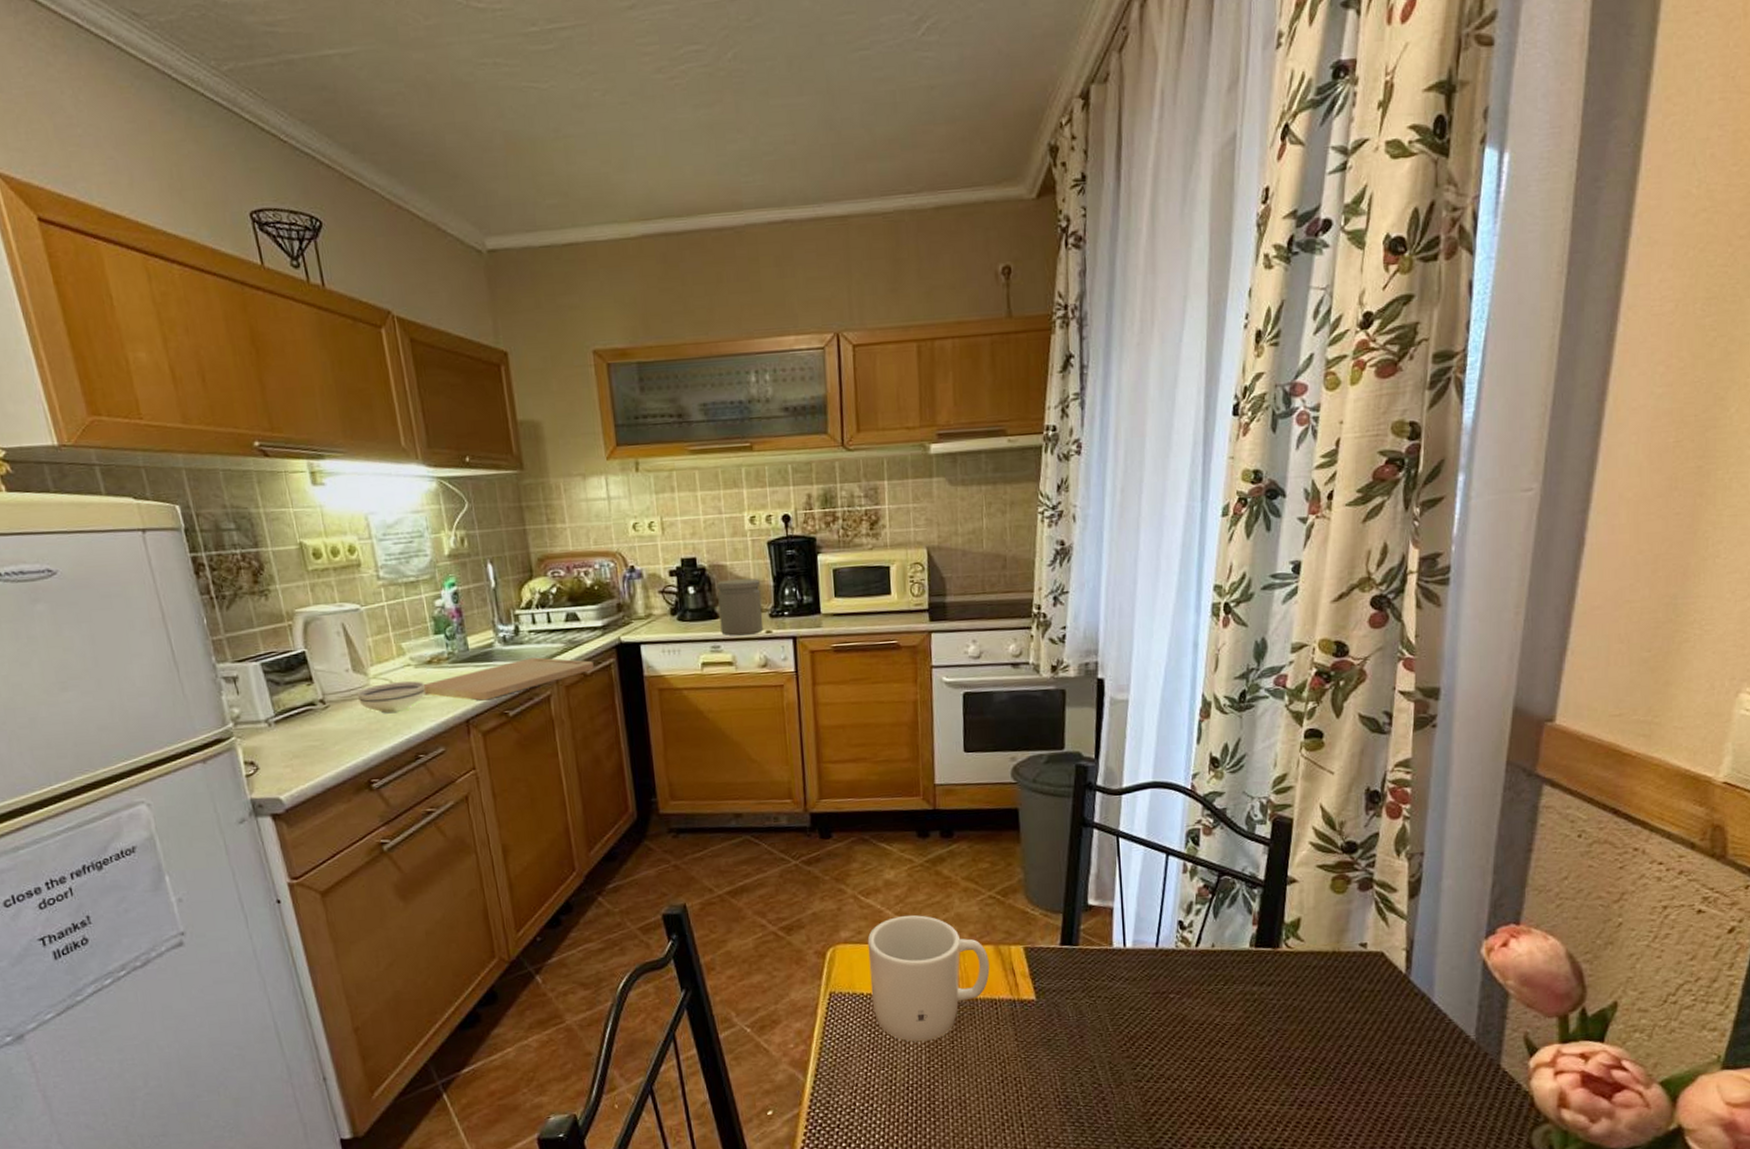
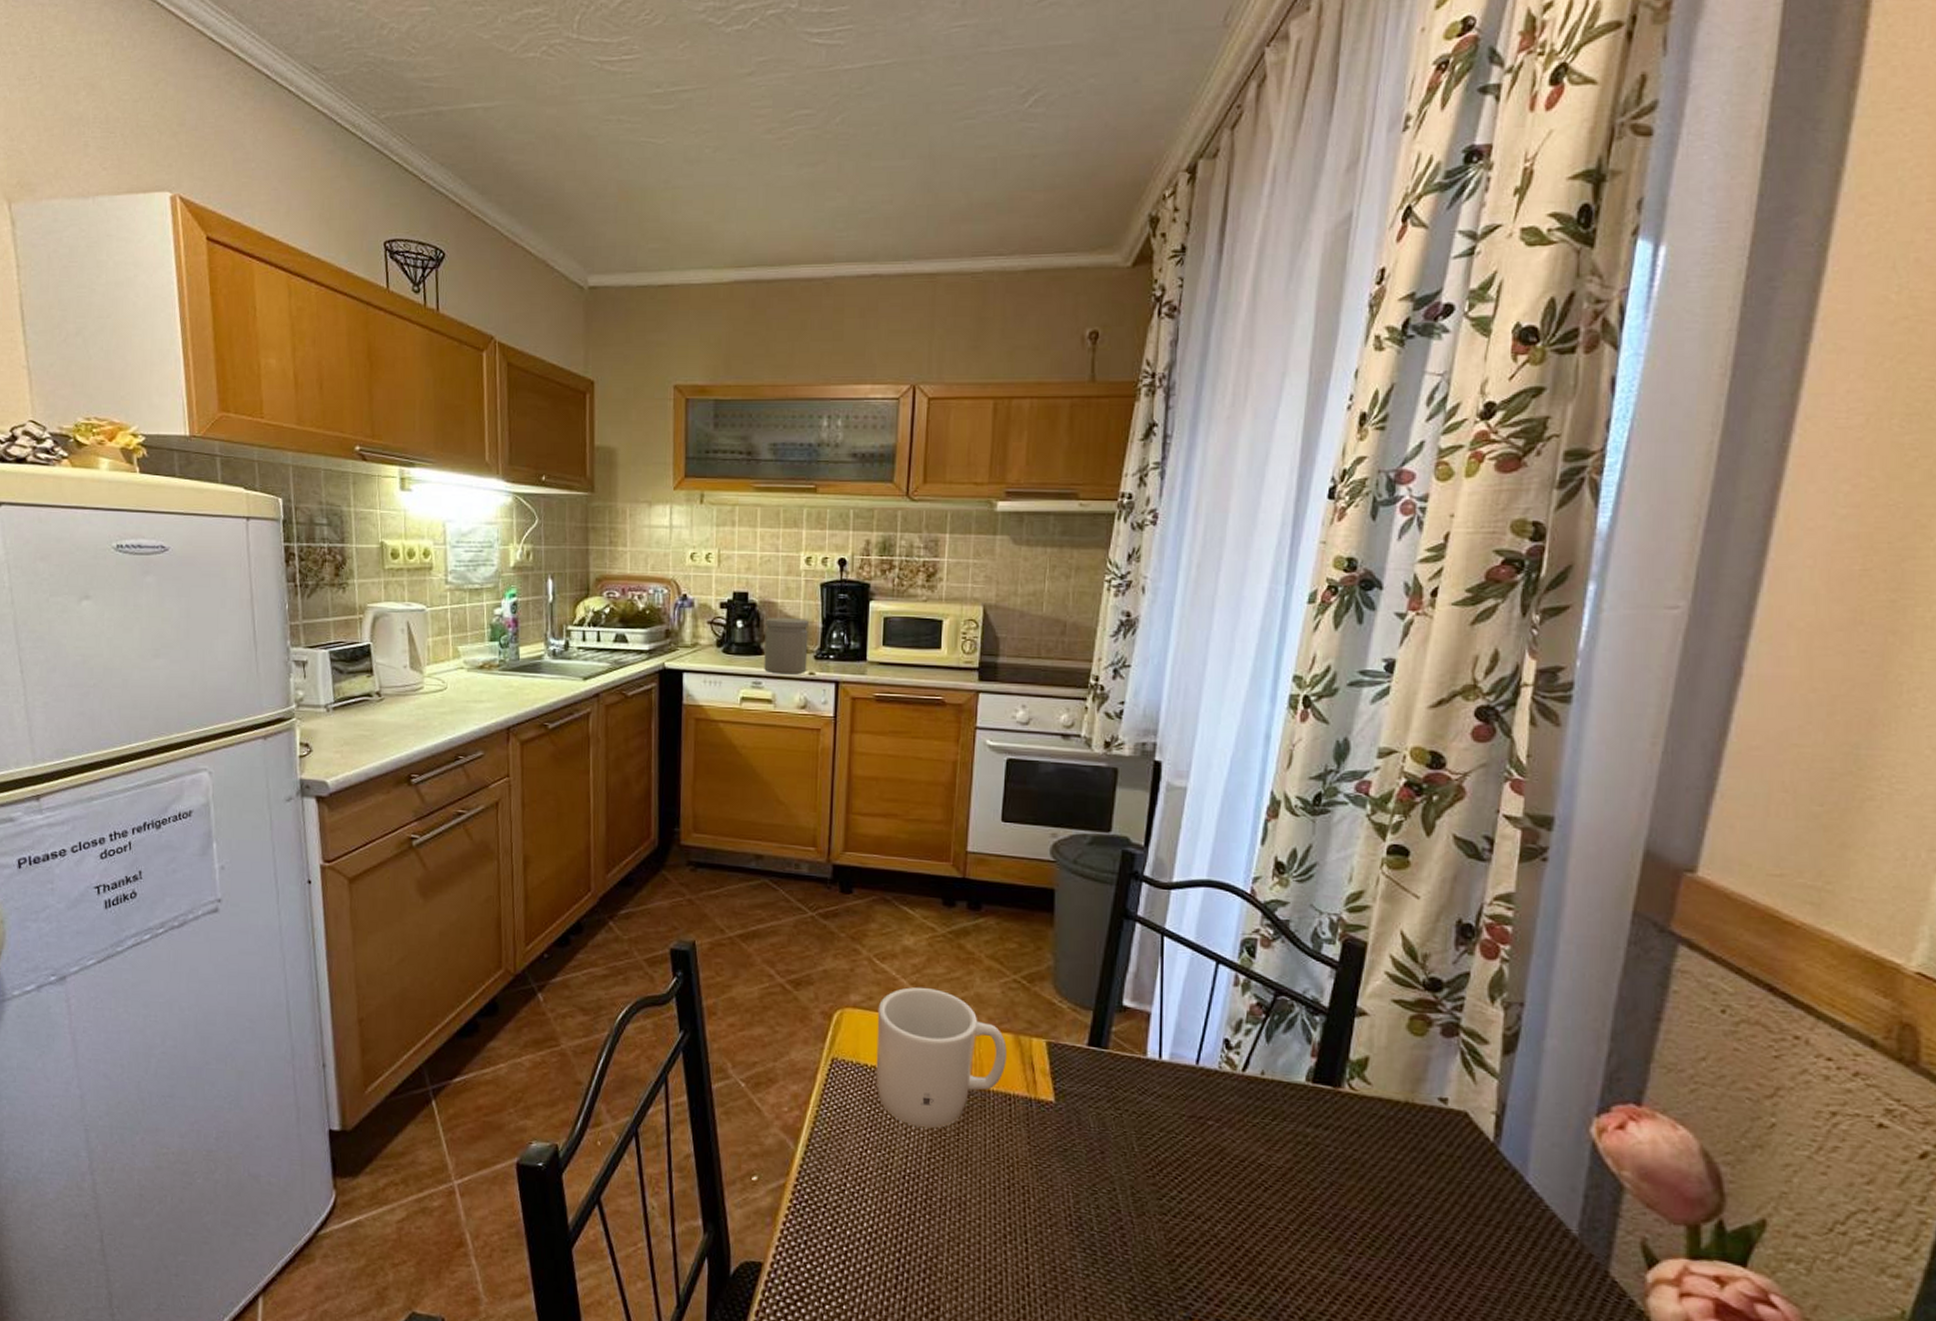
bowl: present [357,681,426,714] -> none [410,683,475,713]
cutting board: present [424,657,594,701] -> none [472,674,635,710]

